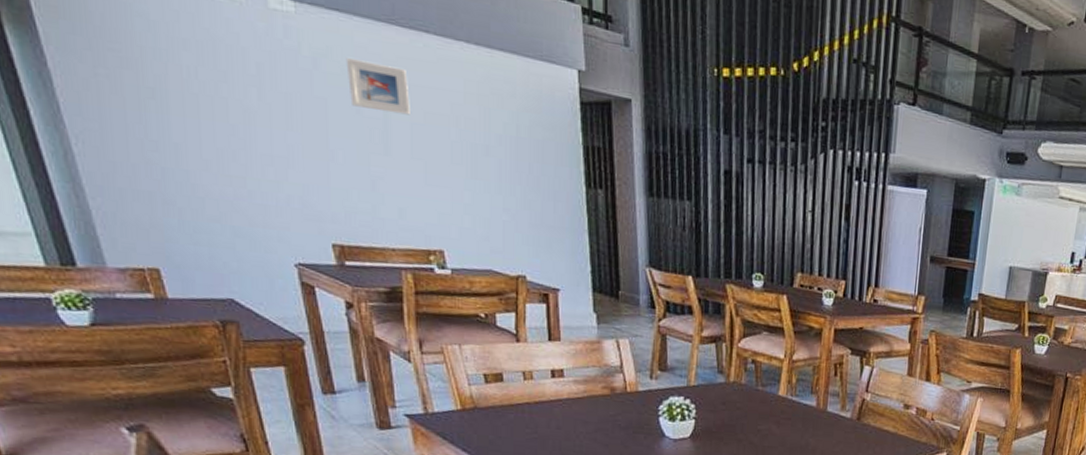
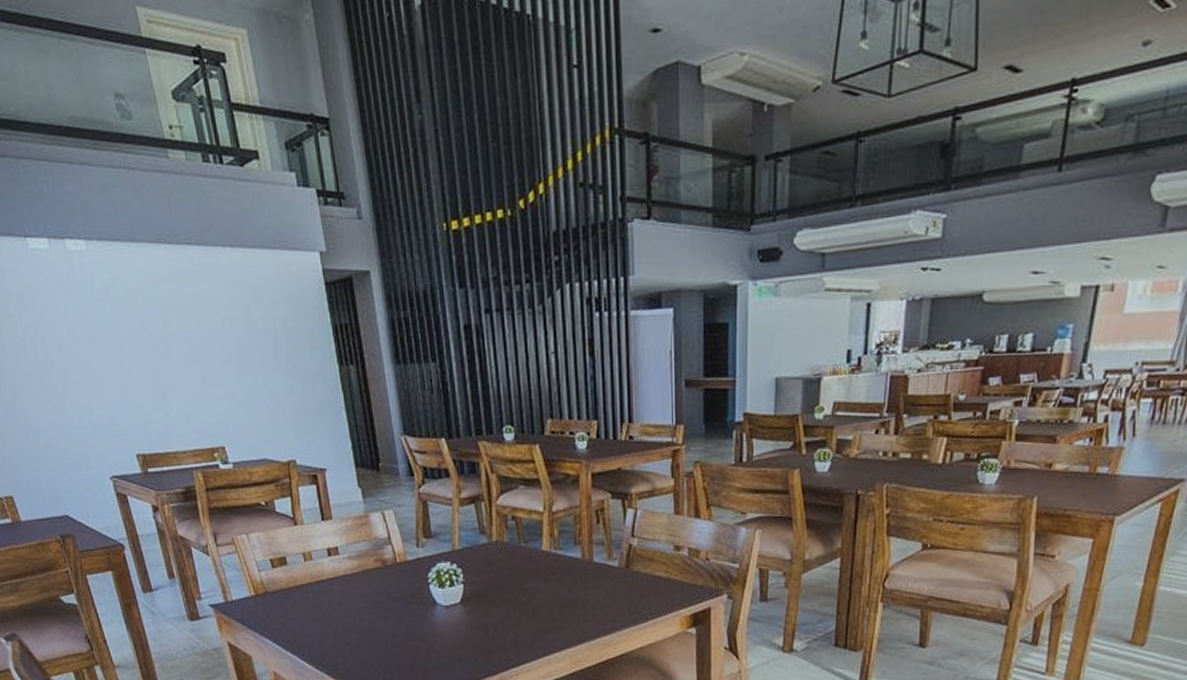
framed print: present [345,58,410,115] -> none [129,281,185,326]

